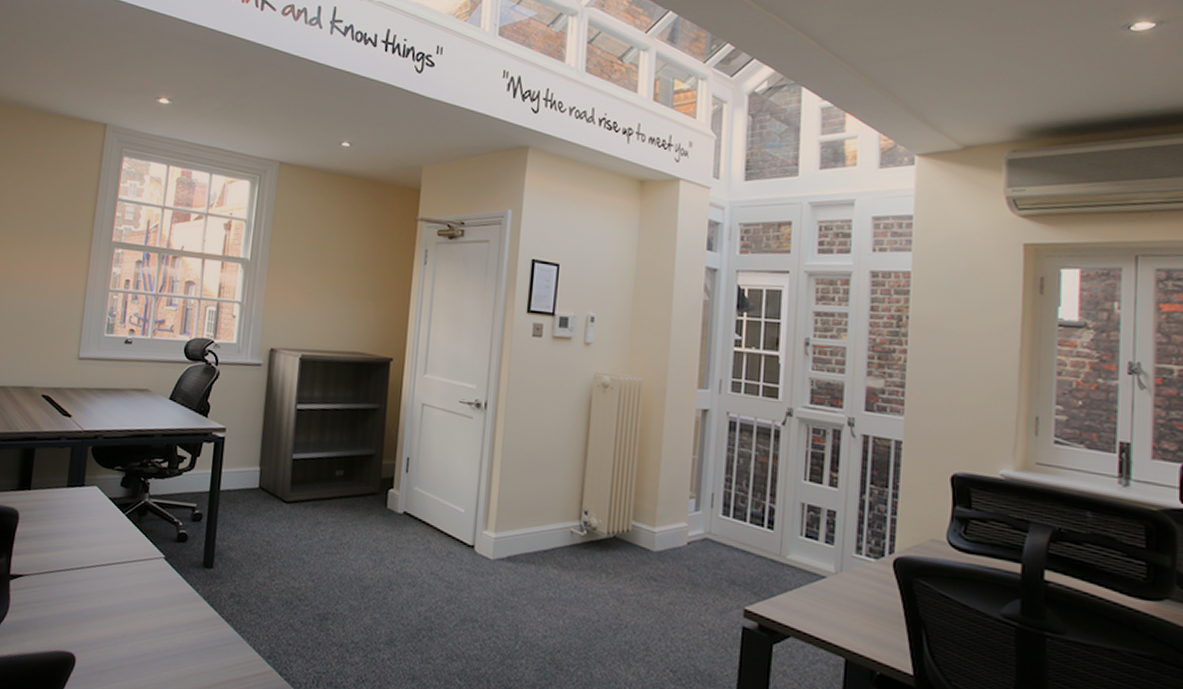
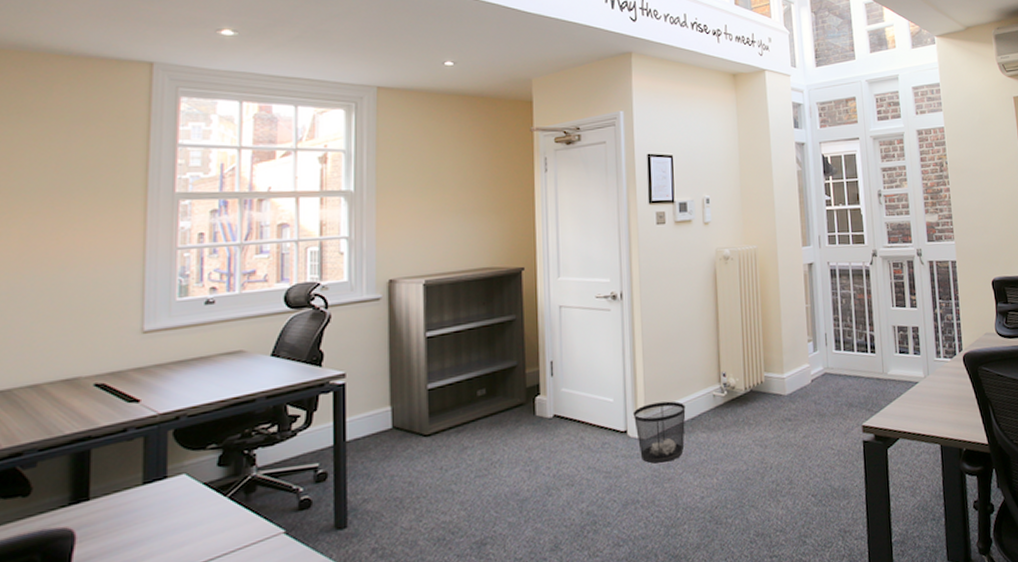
waste bin: none [482,523,539,589] -> present [633,401,686,464]

